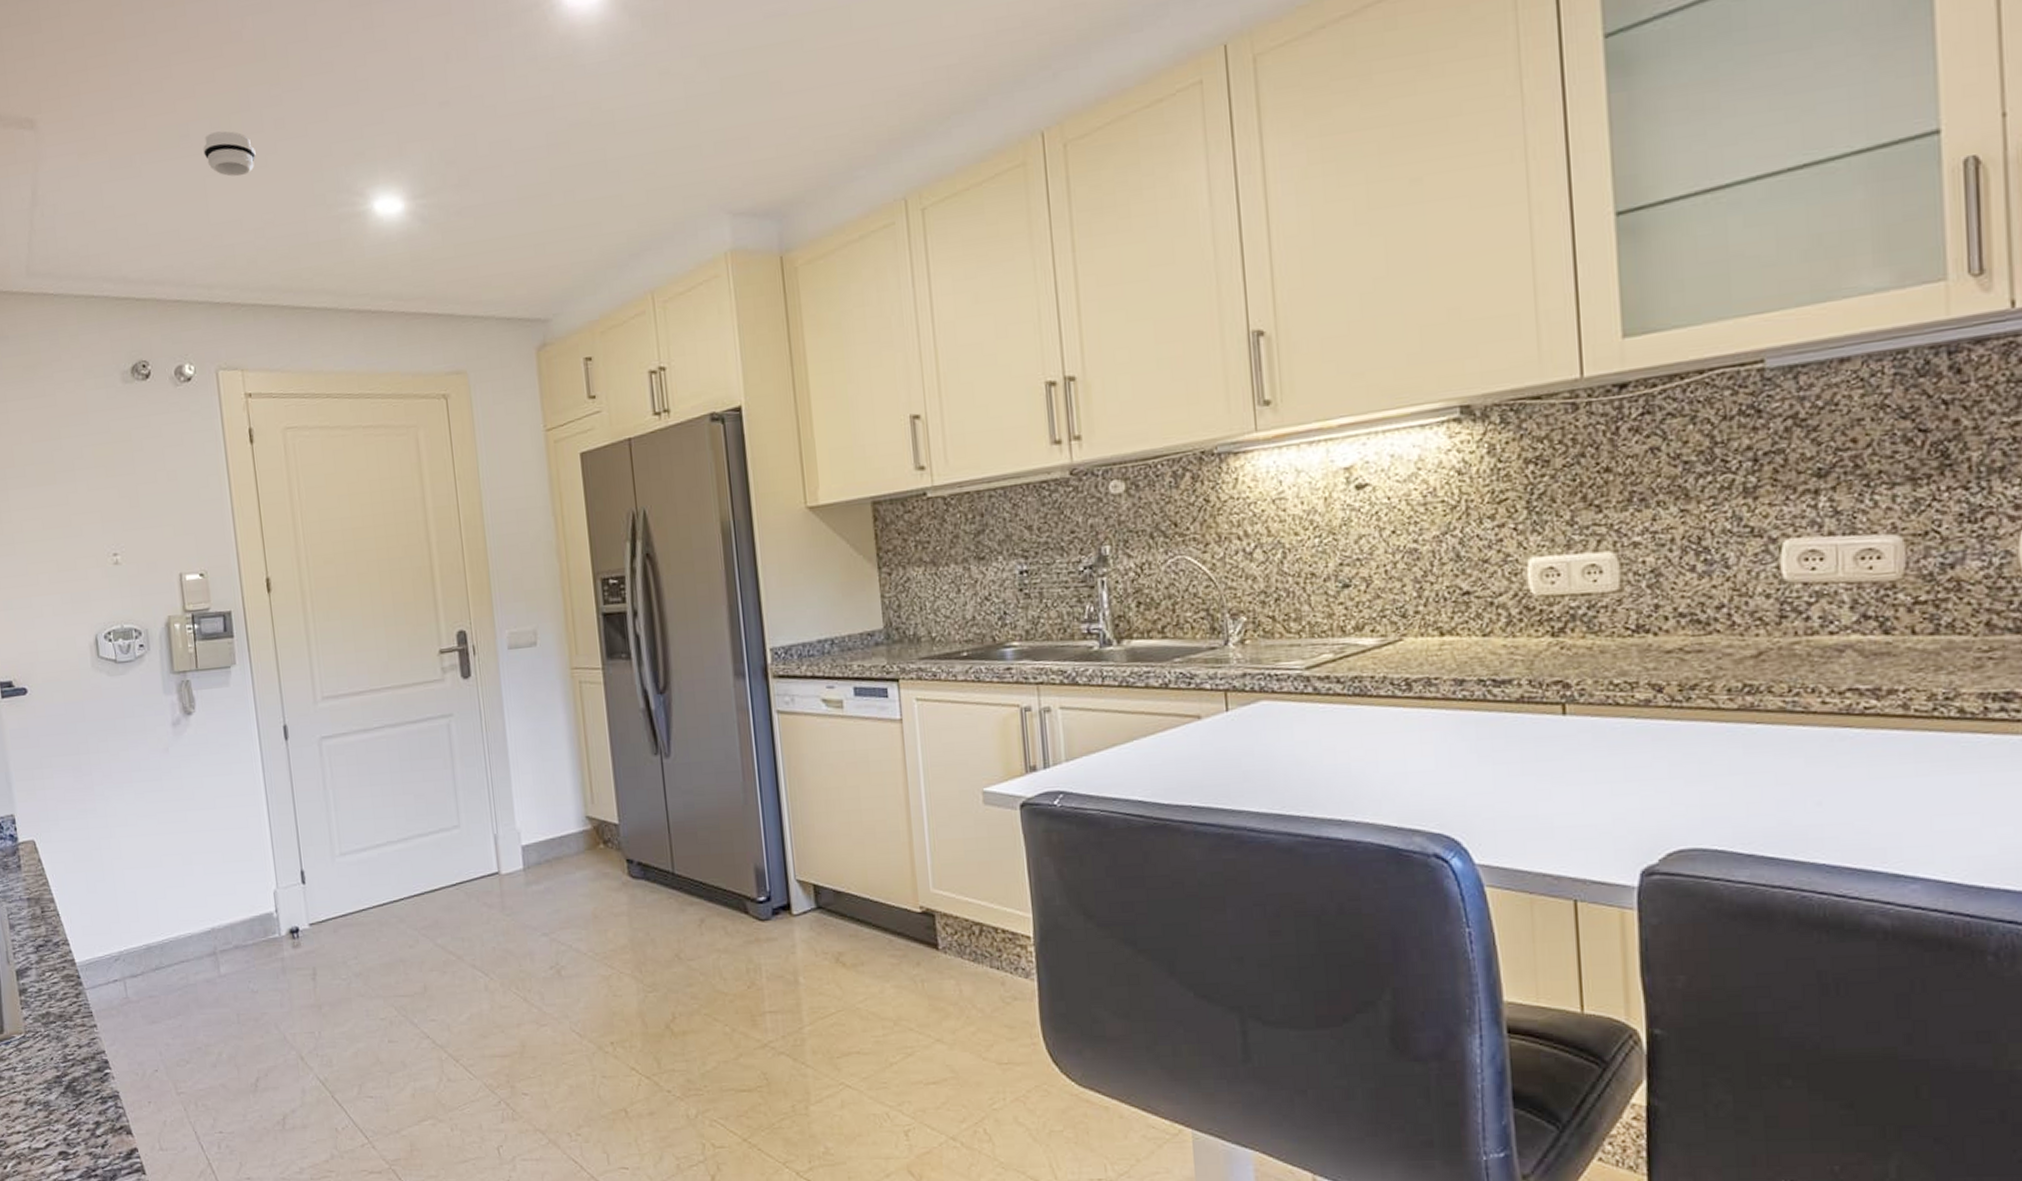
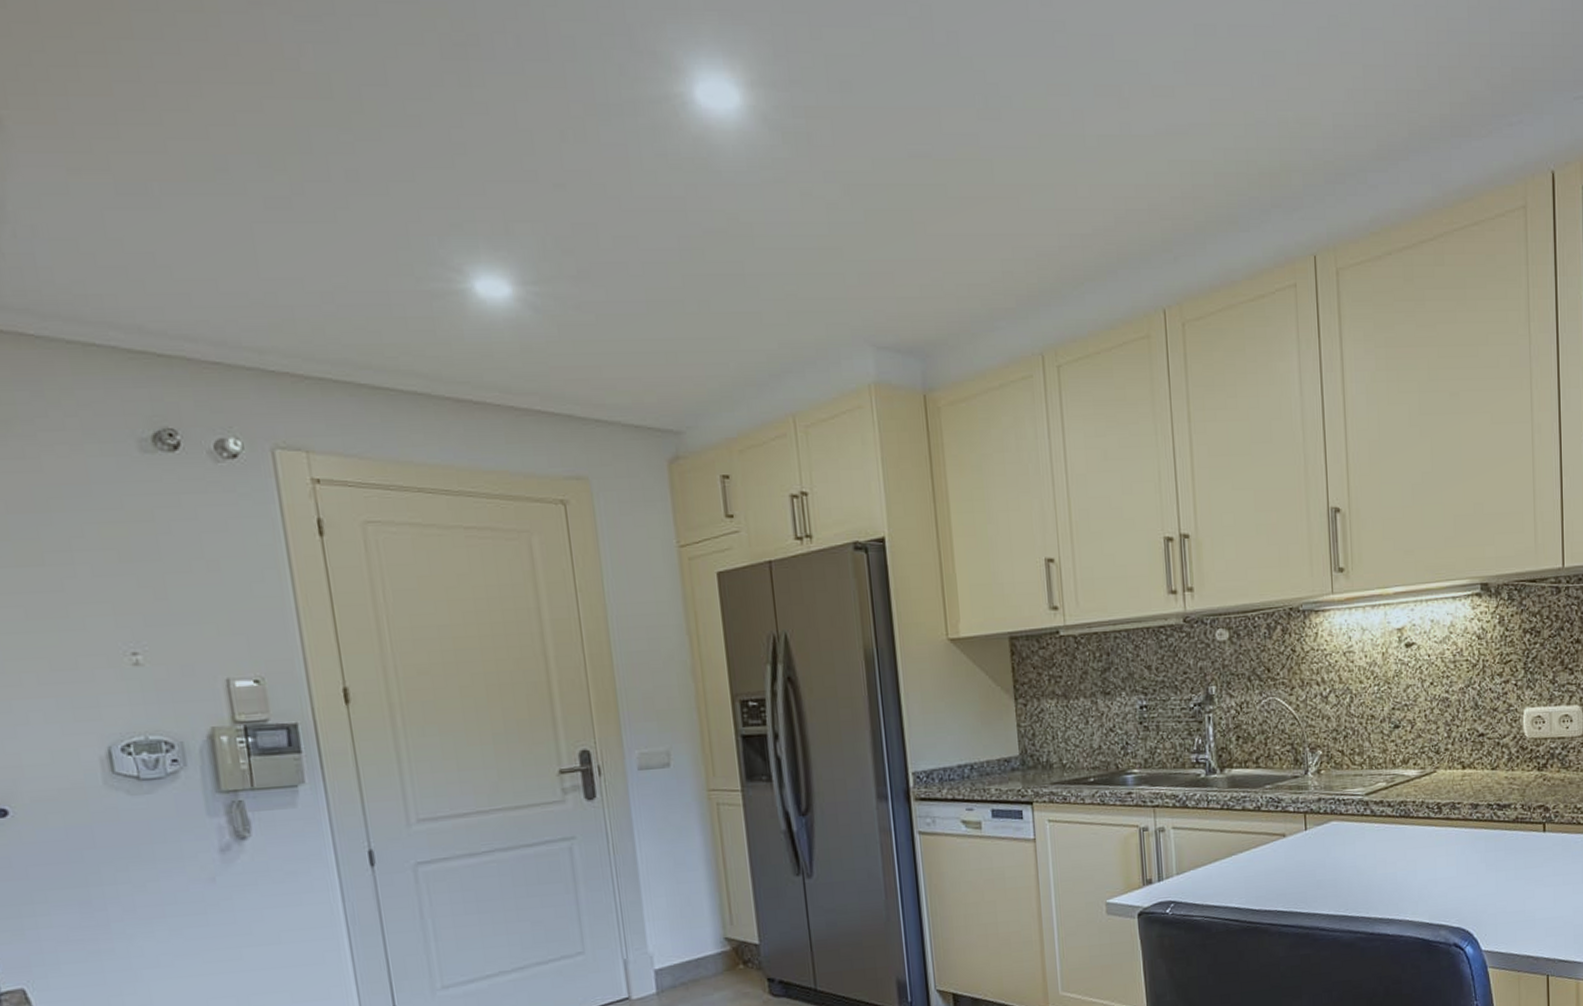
smoke detector: present [203,130,256,177] -> none [248,172,322,229]

